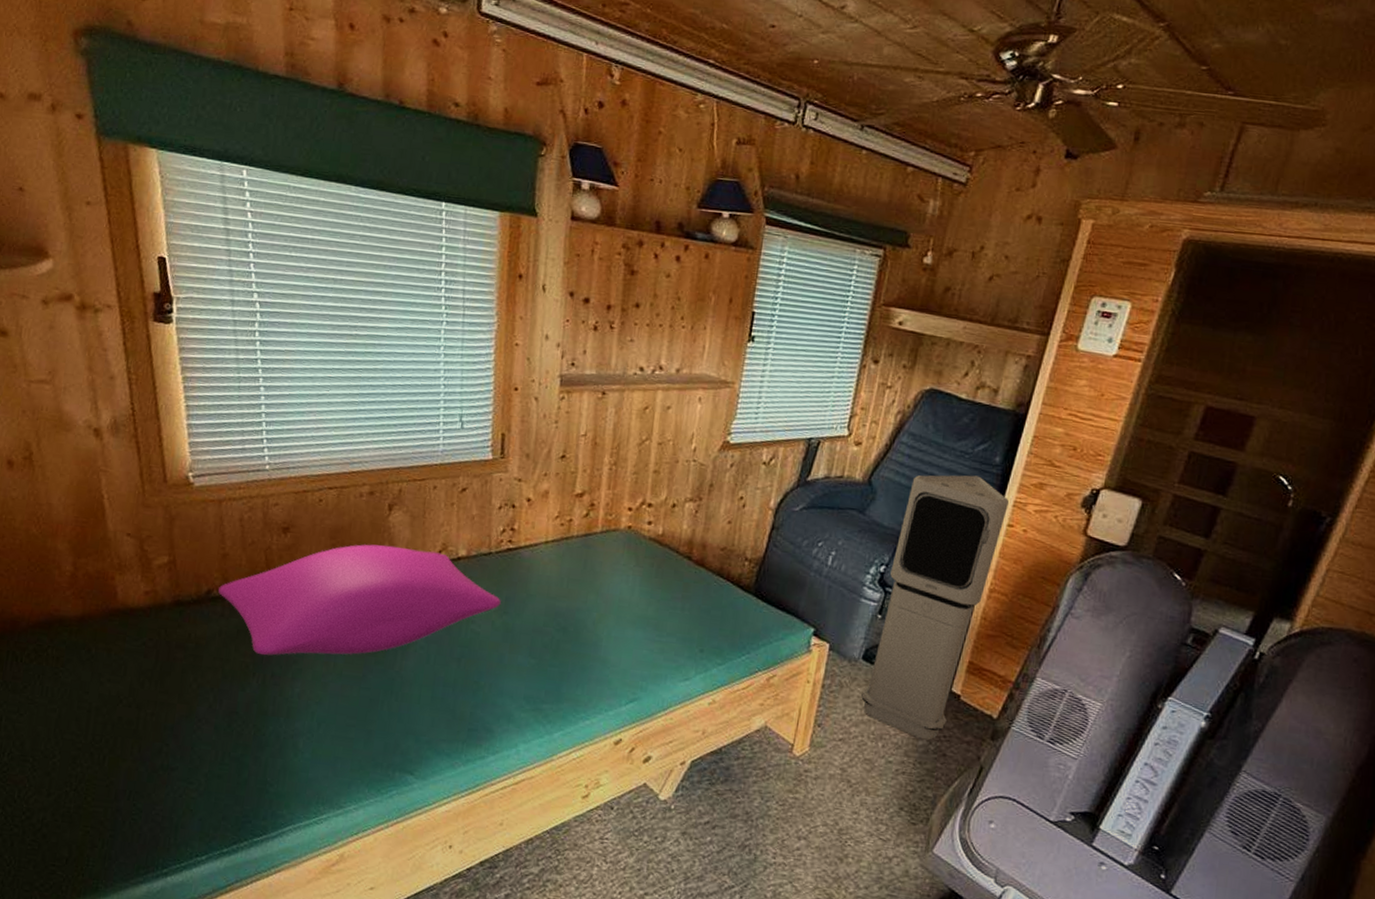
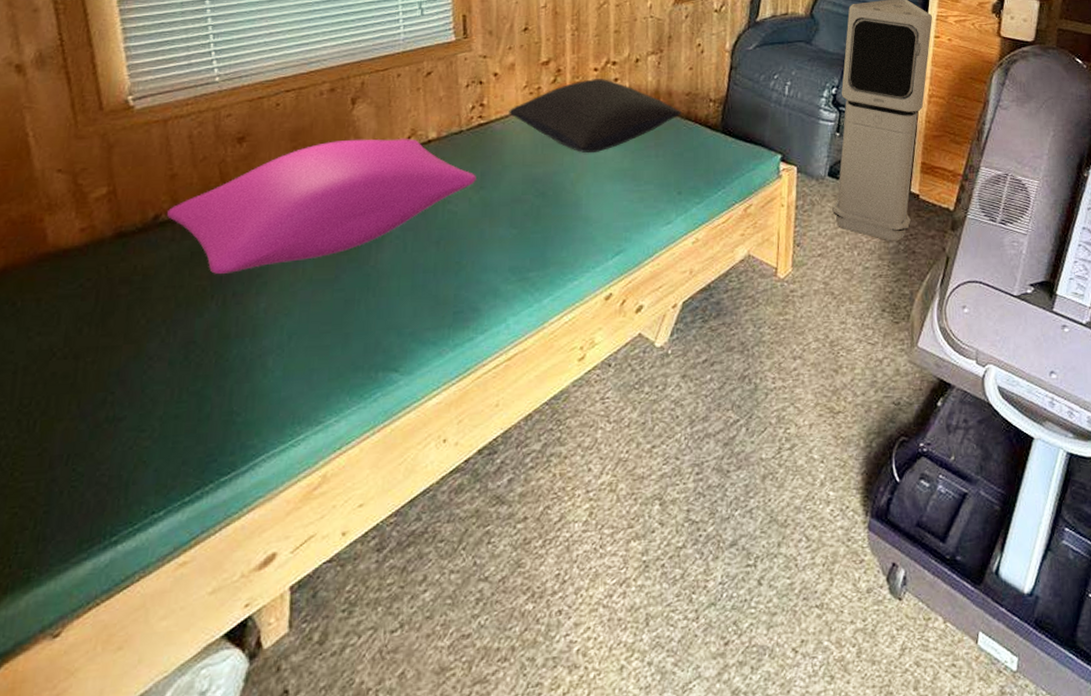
pillow: none [538,518,715,596] -> present [509,79,683,154]

